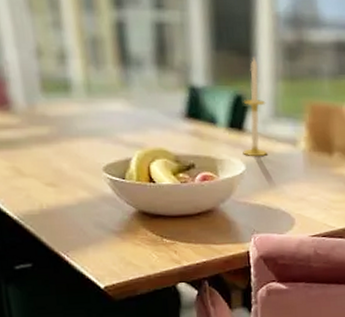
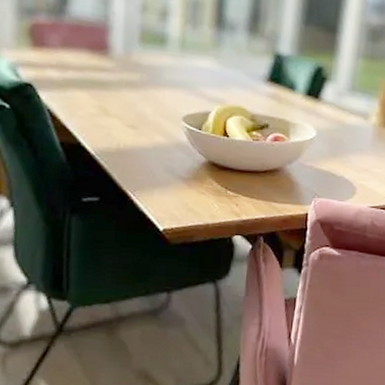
candle: present [243,56,267,157] -> none [316,34,345,126]

